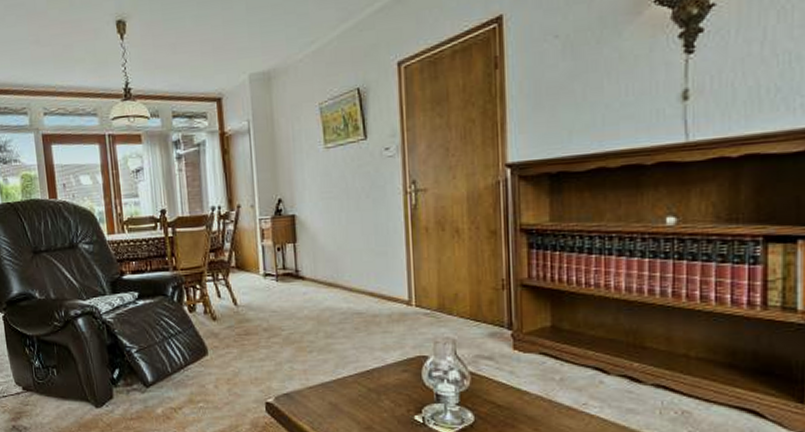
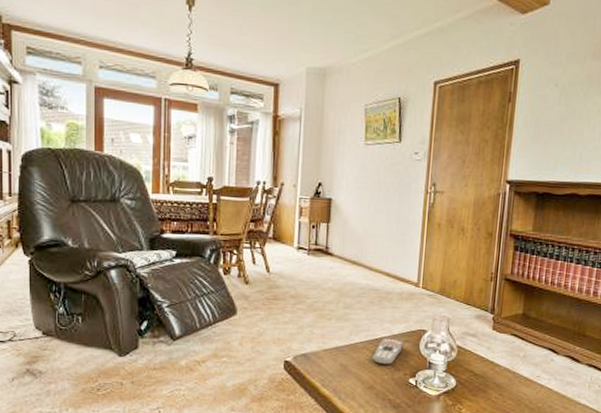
remote control: none [366,368,403,401] -> present [372,338,404,365]

